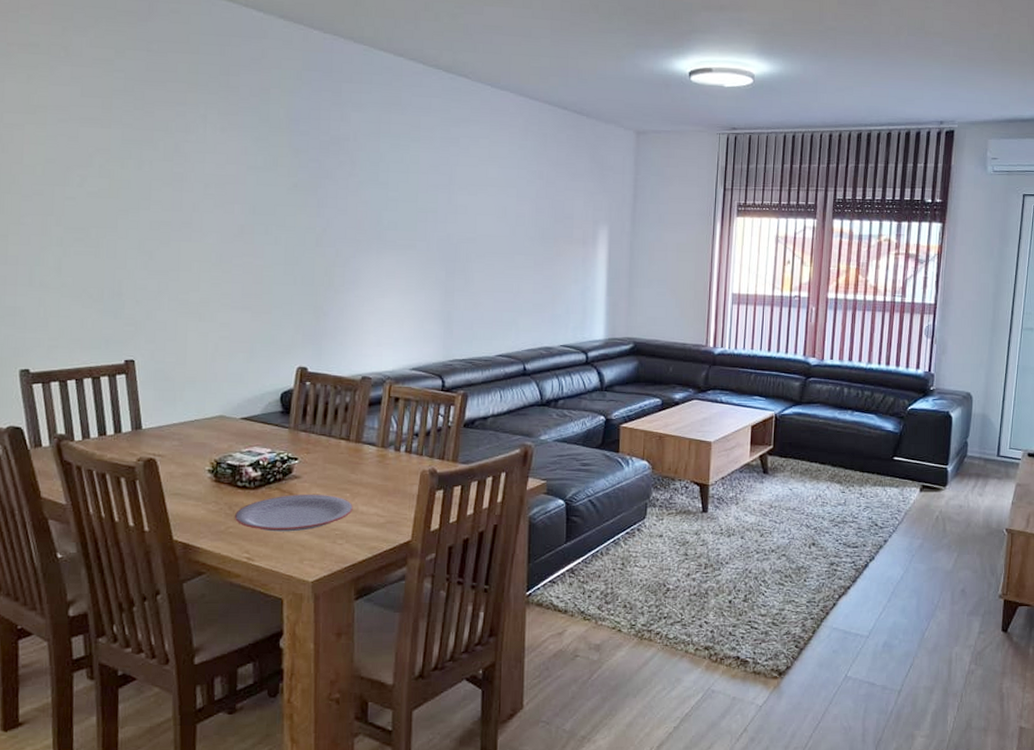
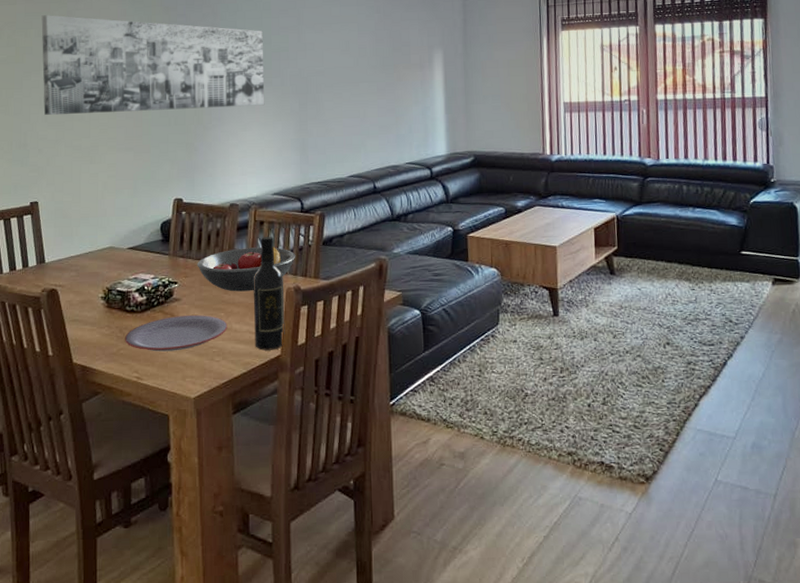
wall art: none [142,144,409,271] -> present [41,15,265,115]
fruit bowl: none [321,425,434,472] -> present [197,247,296,292]
wine bottle: none [383,415,419,535] -> present [253,237,285,351]

